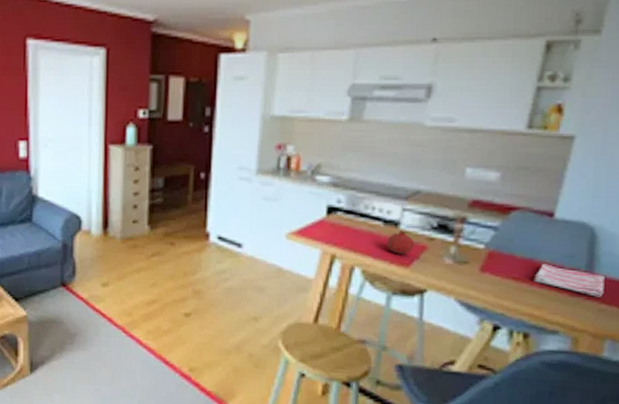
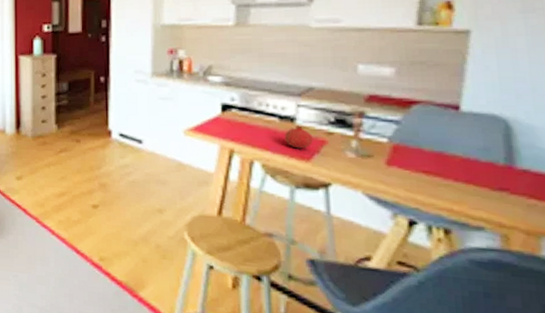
dish towel: present [533,263,605,297] -> none [446,157,531,192]

